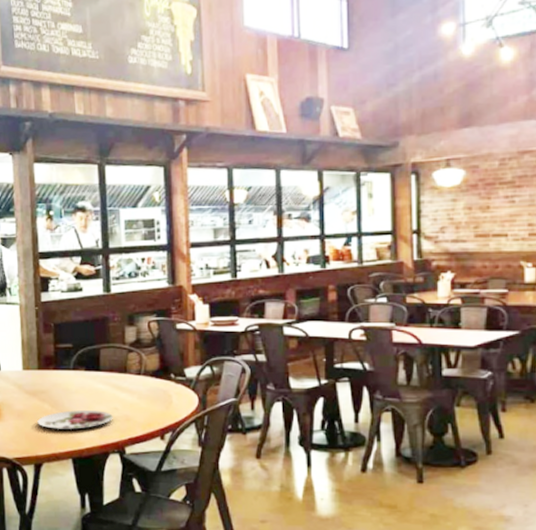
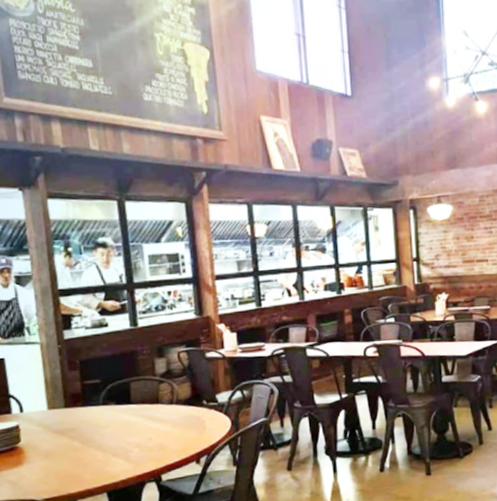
plate: present [37,410,113,429] -> none [67,442,147,466]

